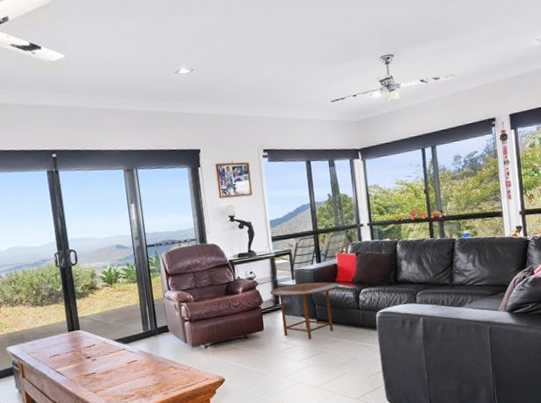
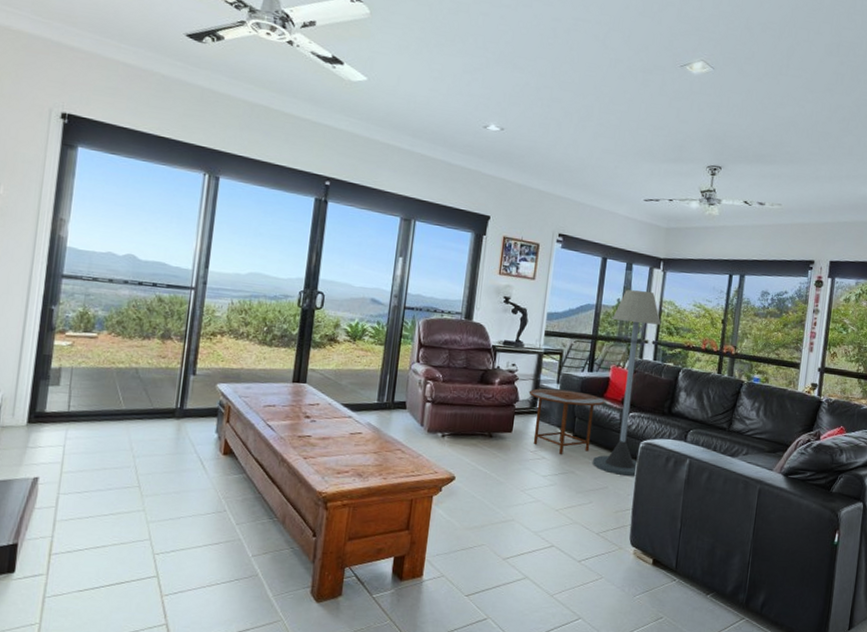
floor lamp: none [327,181,380,345] -> present [593,289,661,476]

